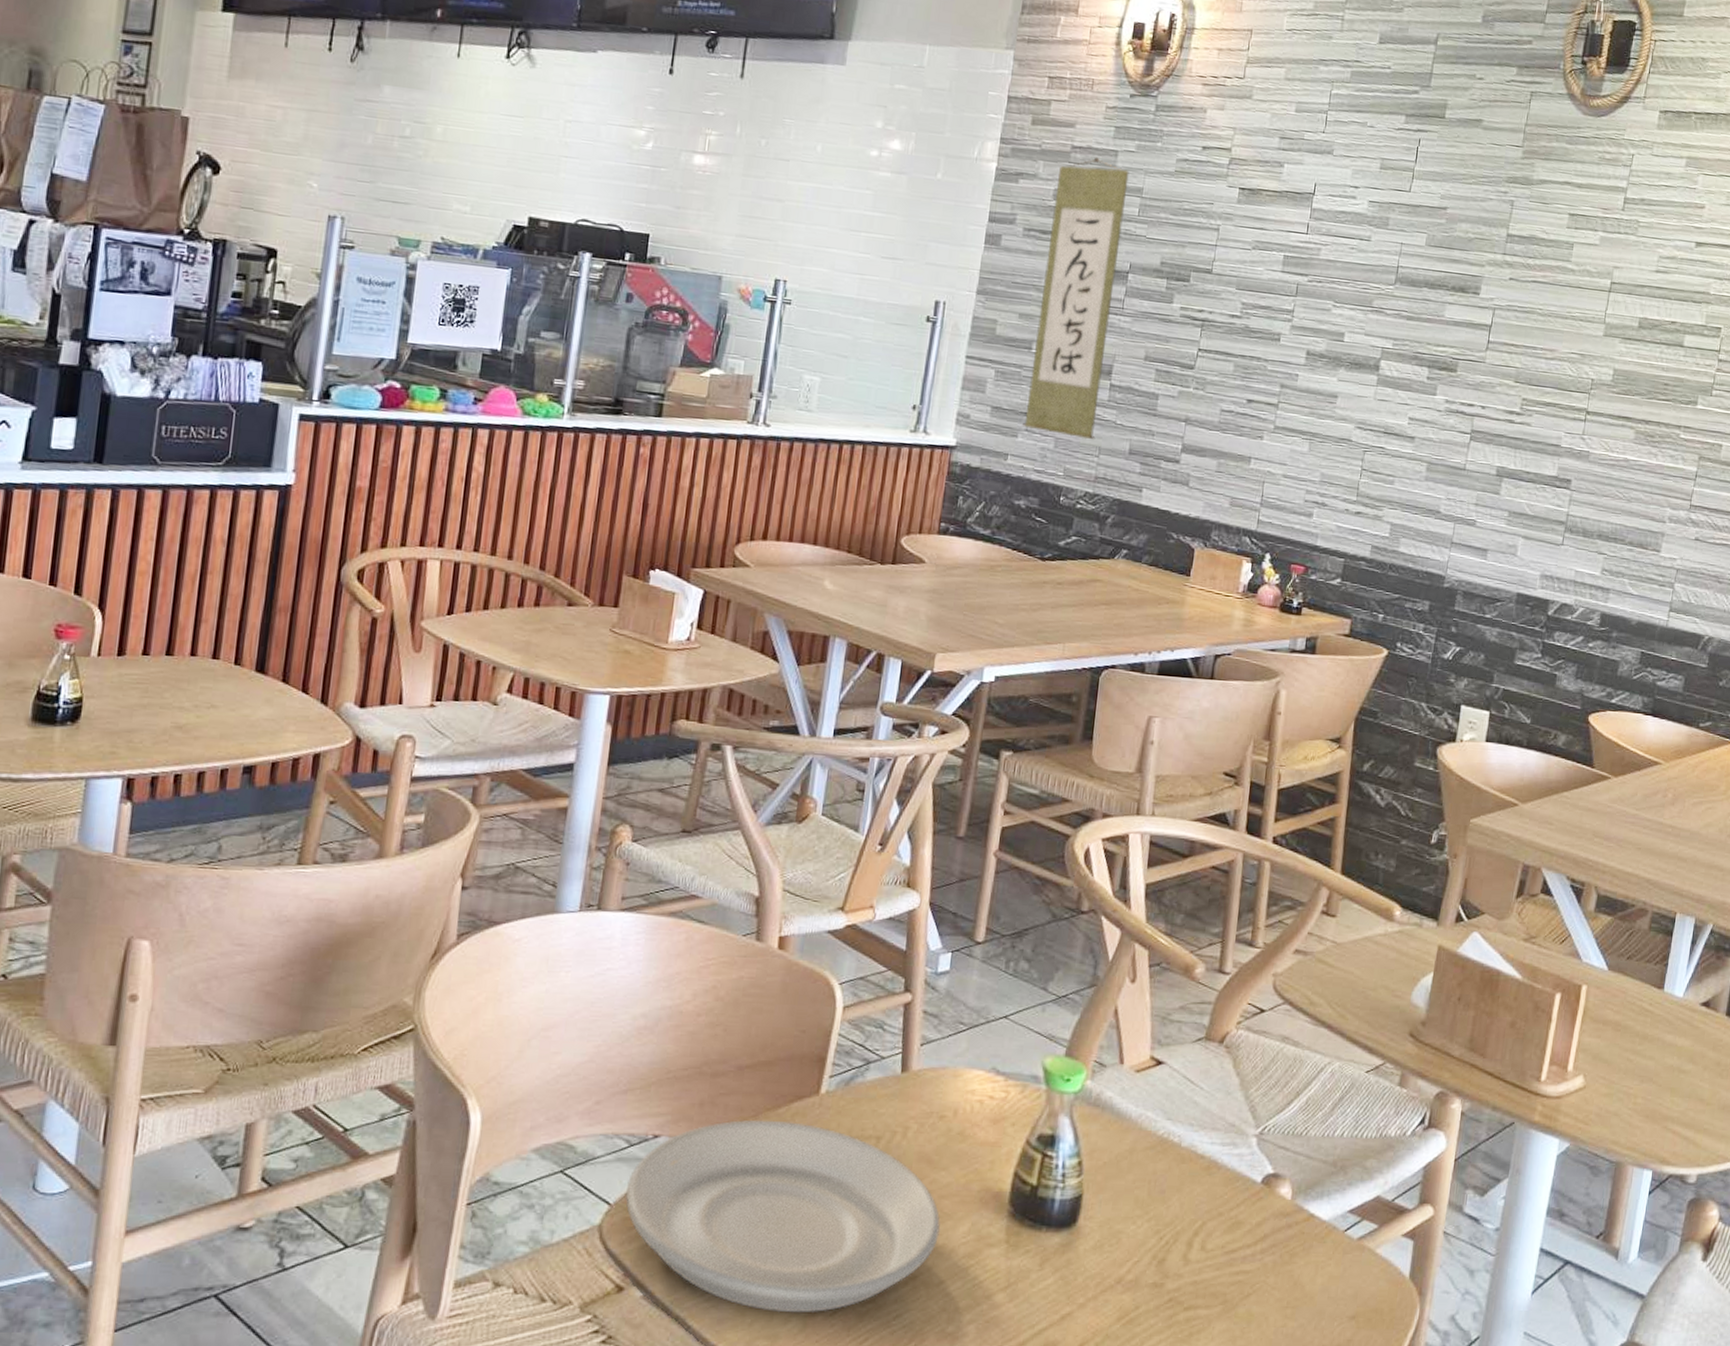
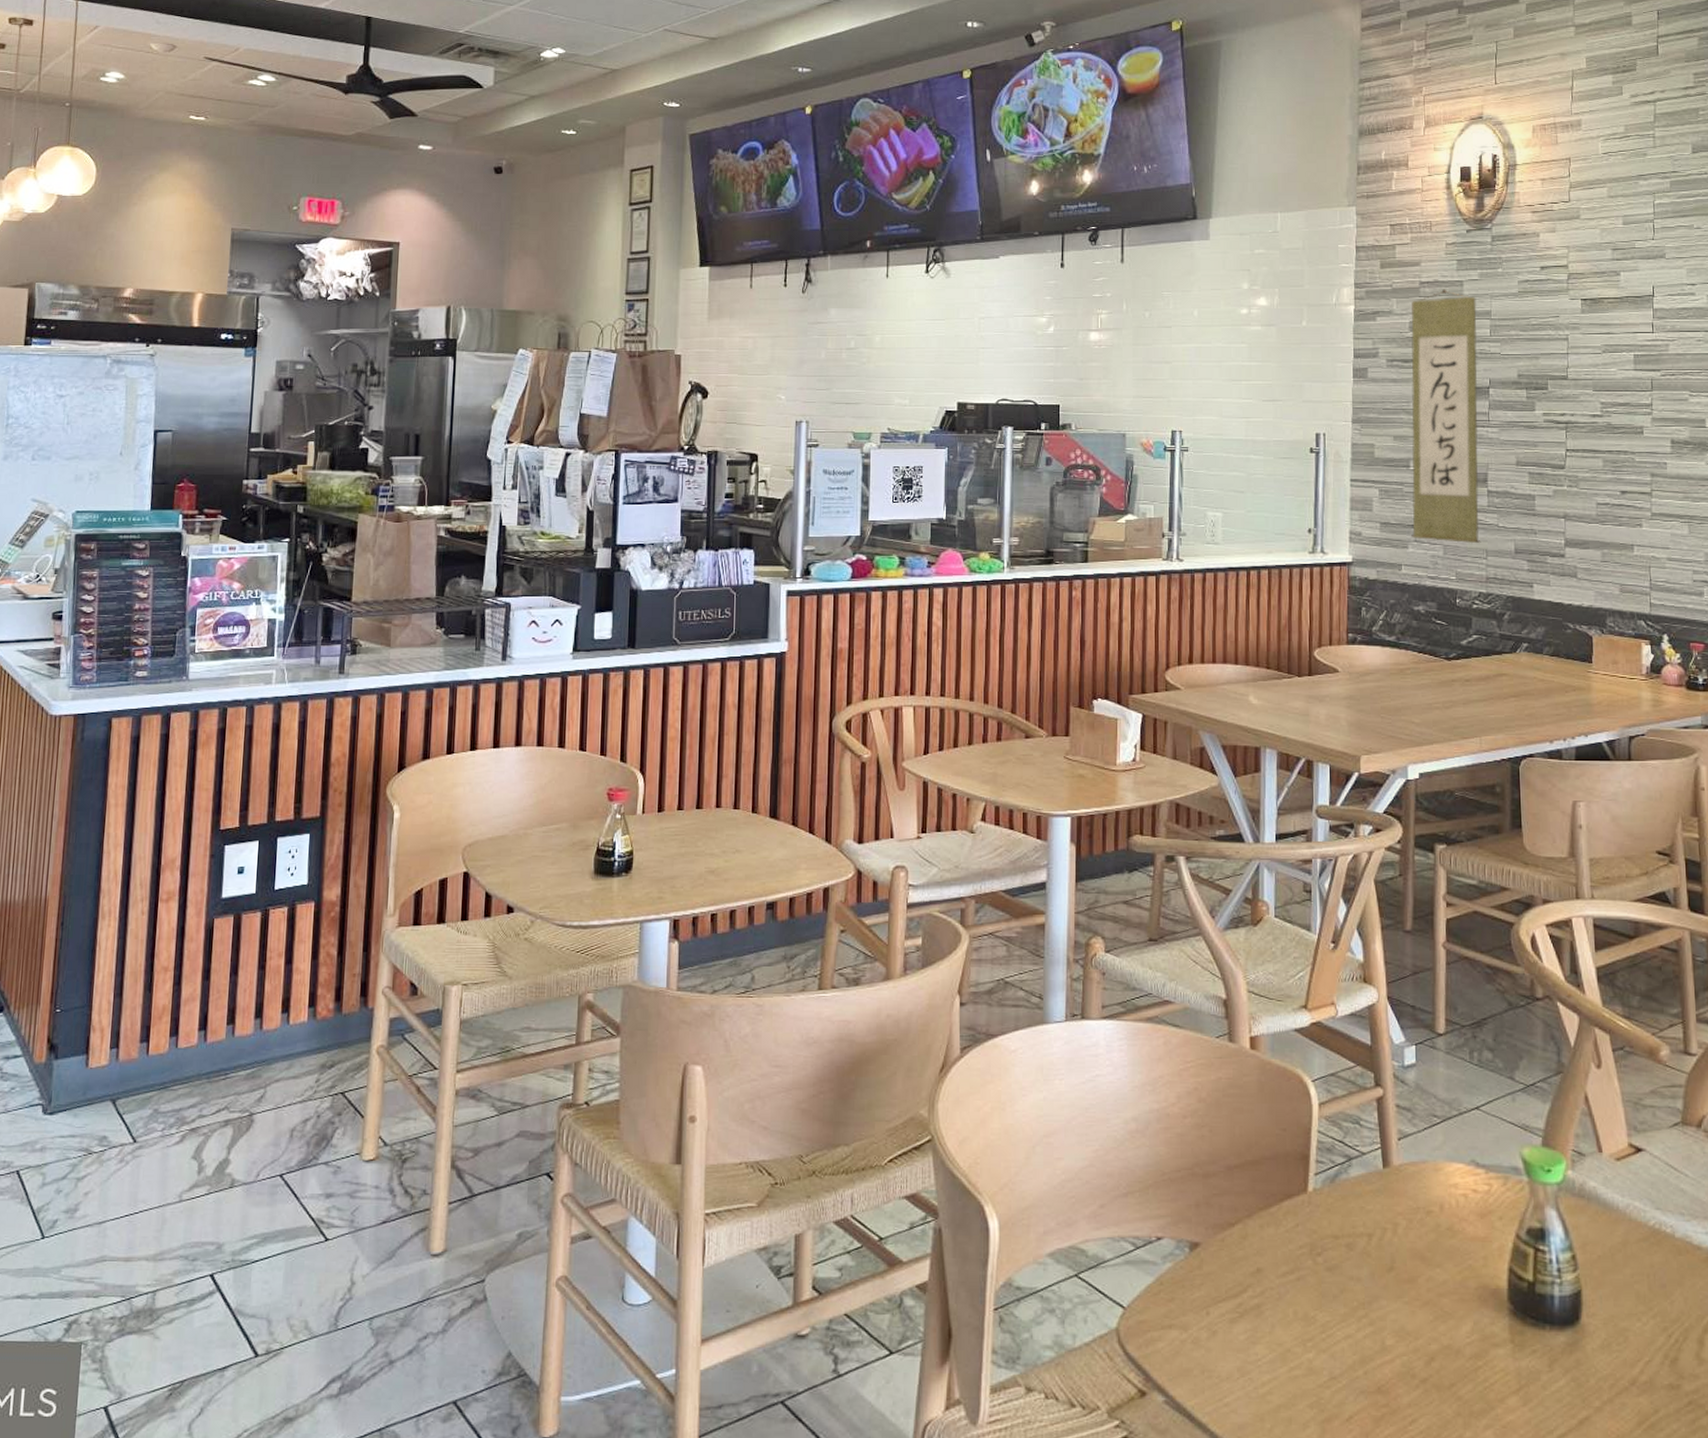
plate: present [625,1120,941,1313] -> none [1138,1219,1444,1418]

